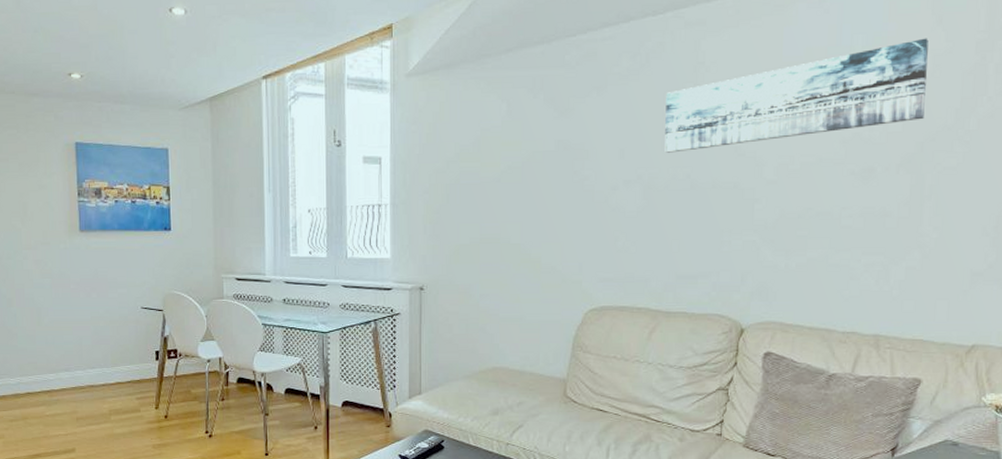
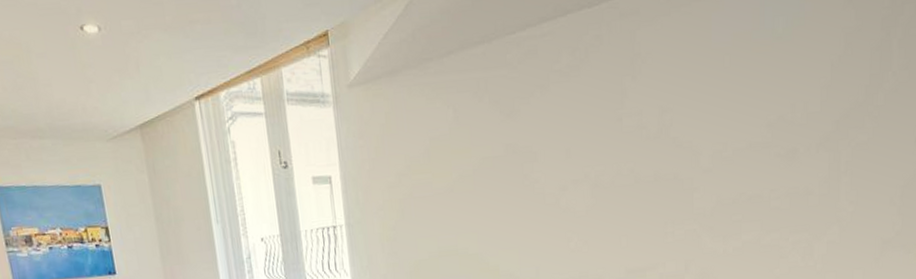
wall art: present [664,38,928,153] -> none [606,17,841,149]

